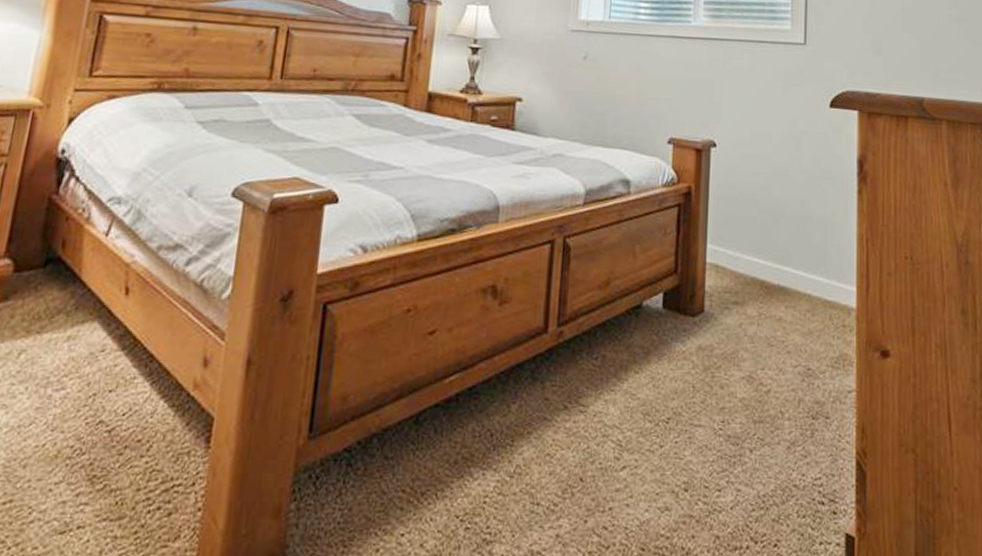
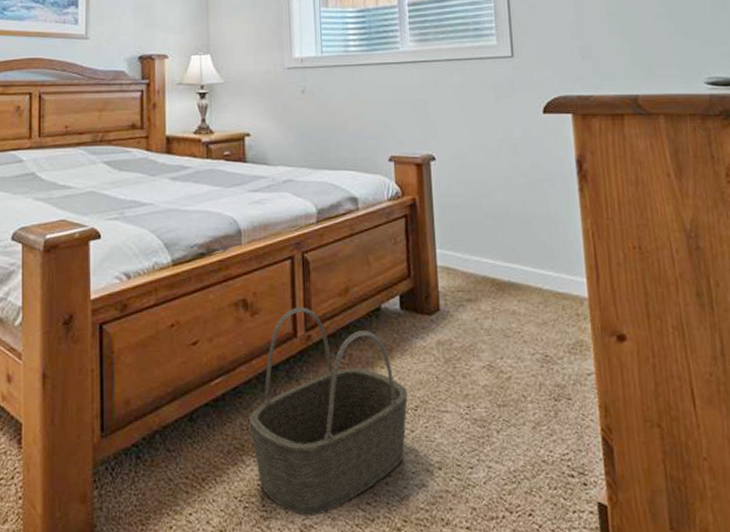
basket: none [483,298,660,541] -> present [250,307,408,517]

